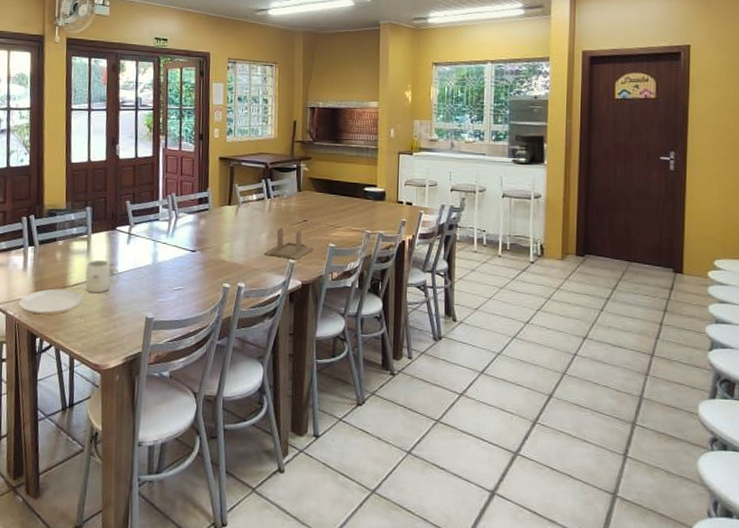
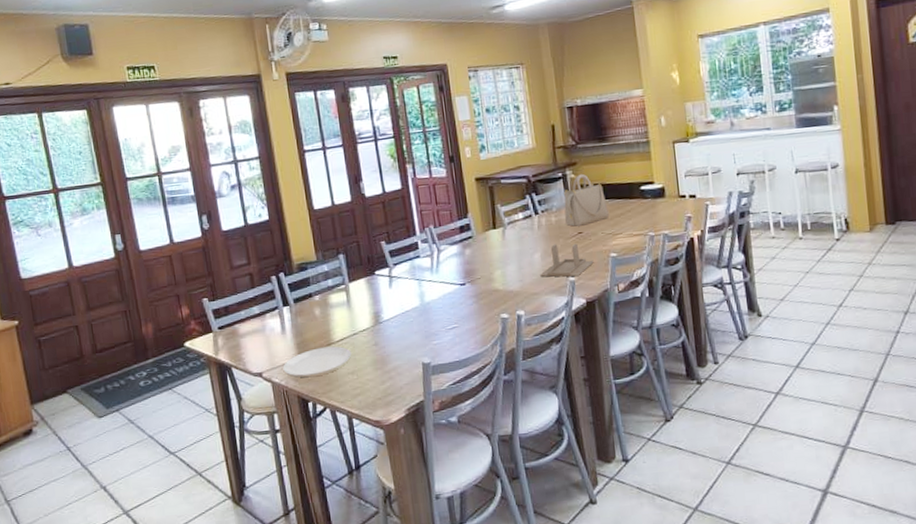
mug: present [85,259,119,293] -> none [349,308,387,346]
handbag: none [294,168,333,215] -> present [564,173,609,227]
coffee maker: present [511,133,546,165] -> none [799,95,839,134]

